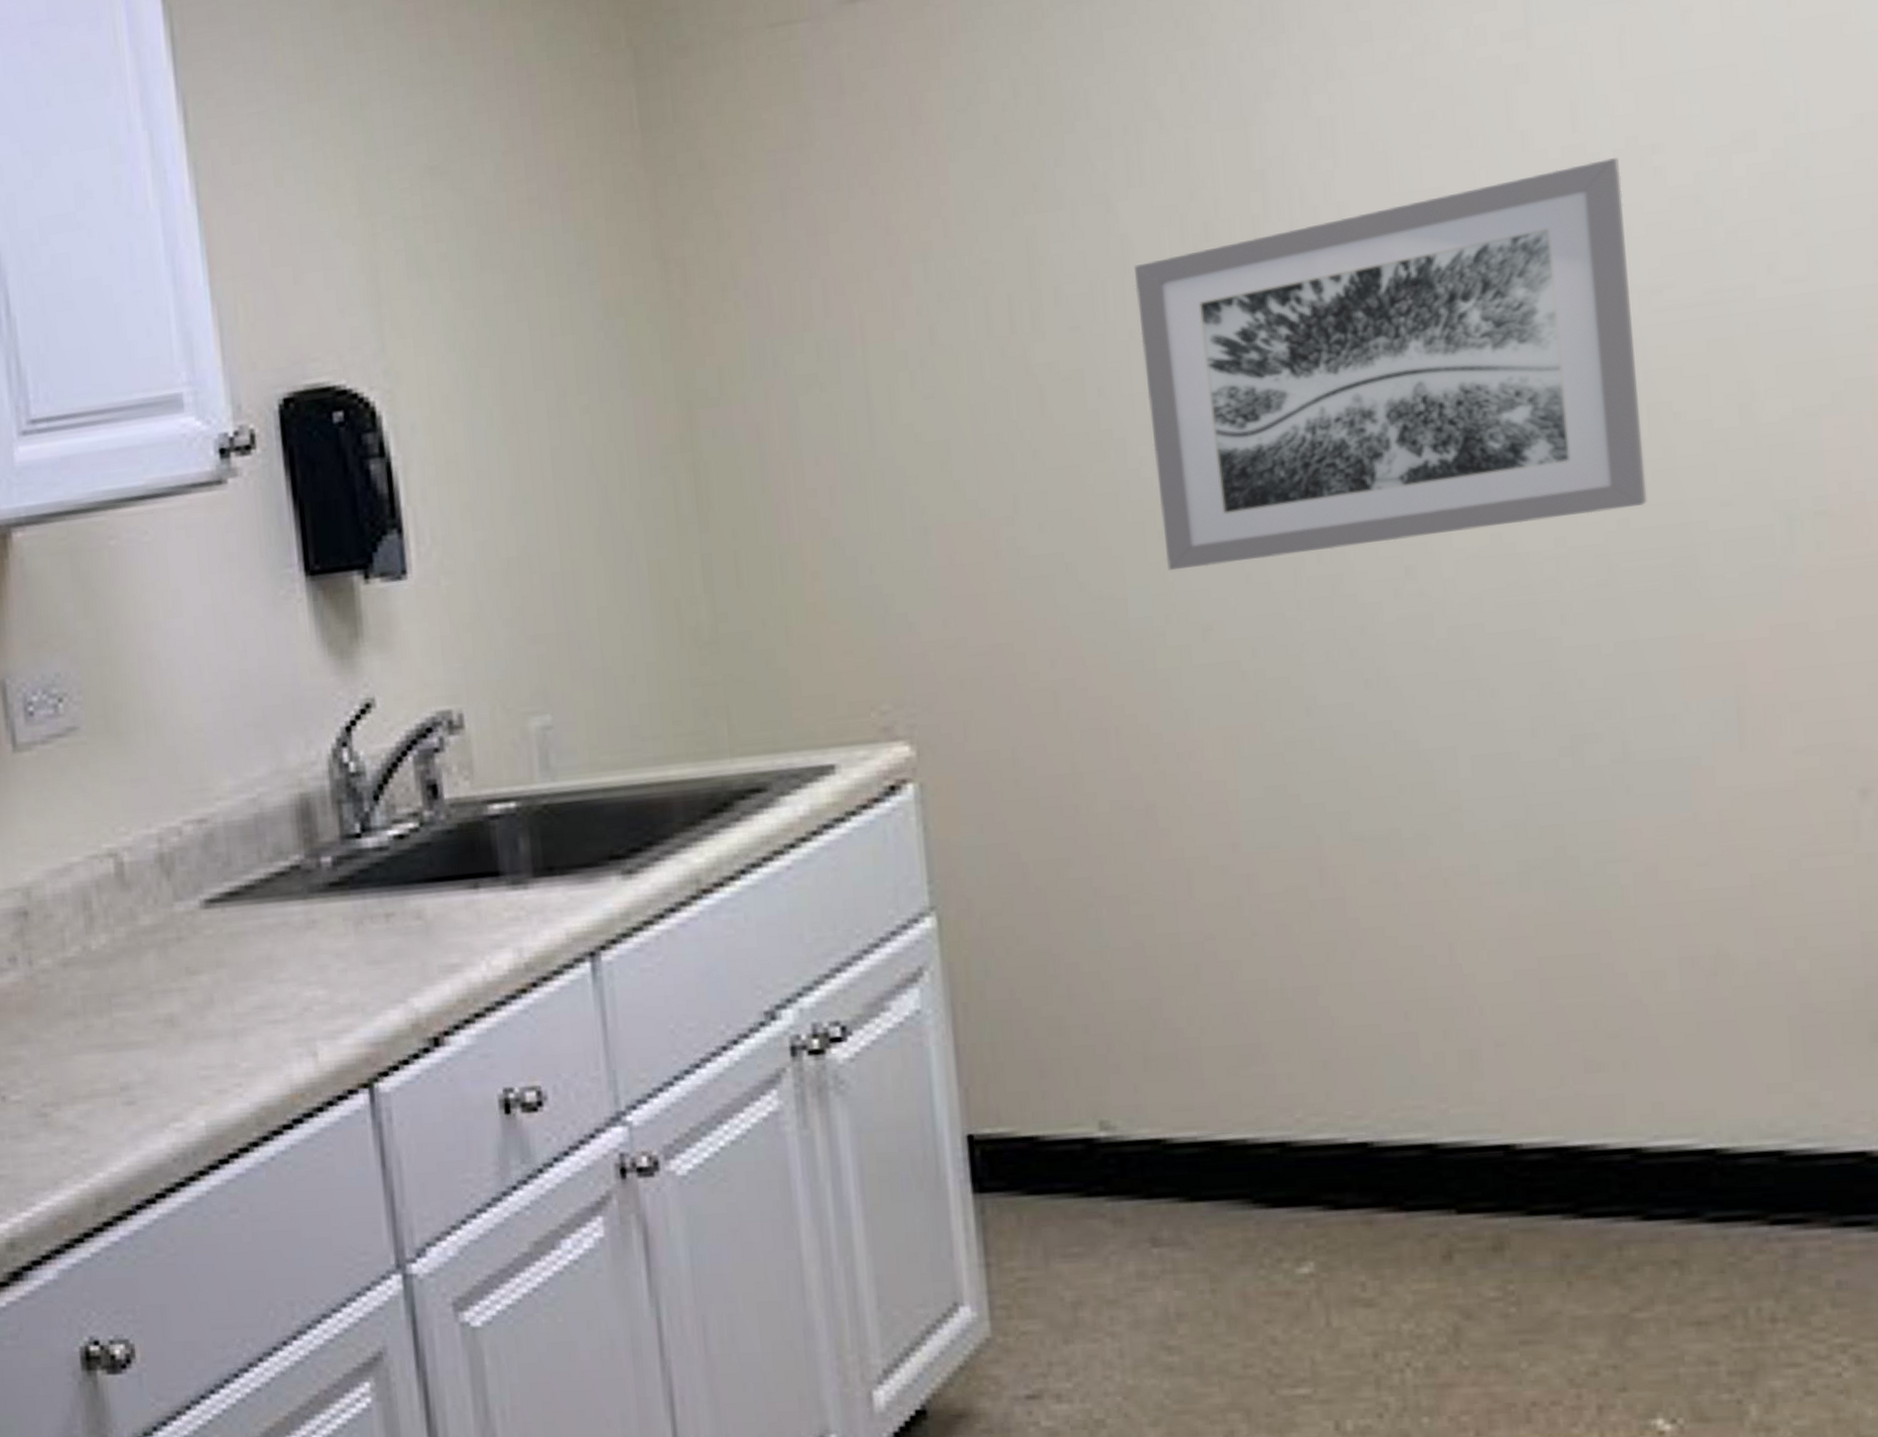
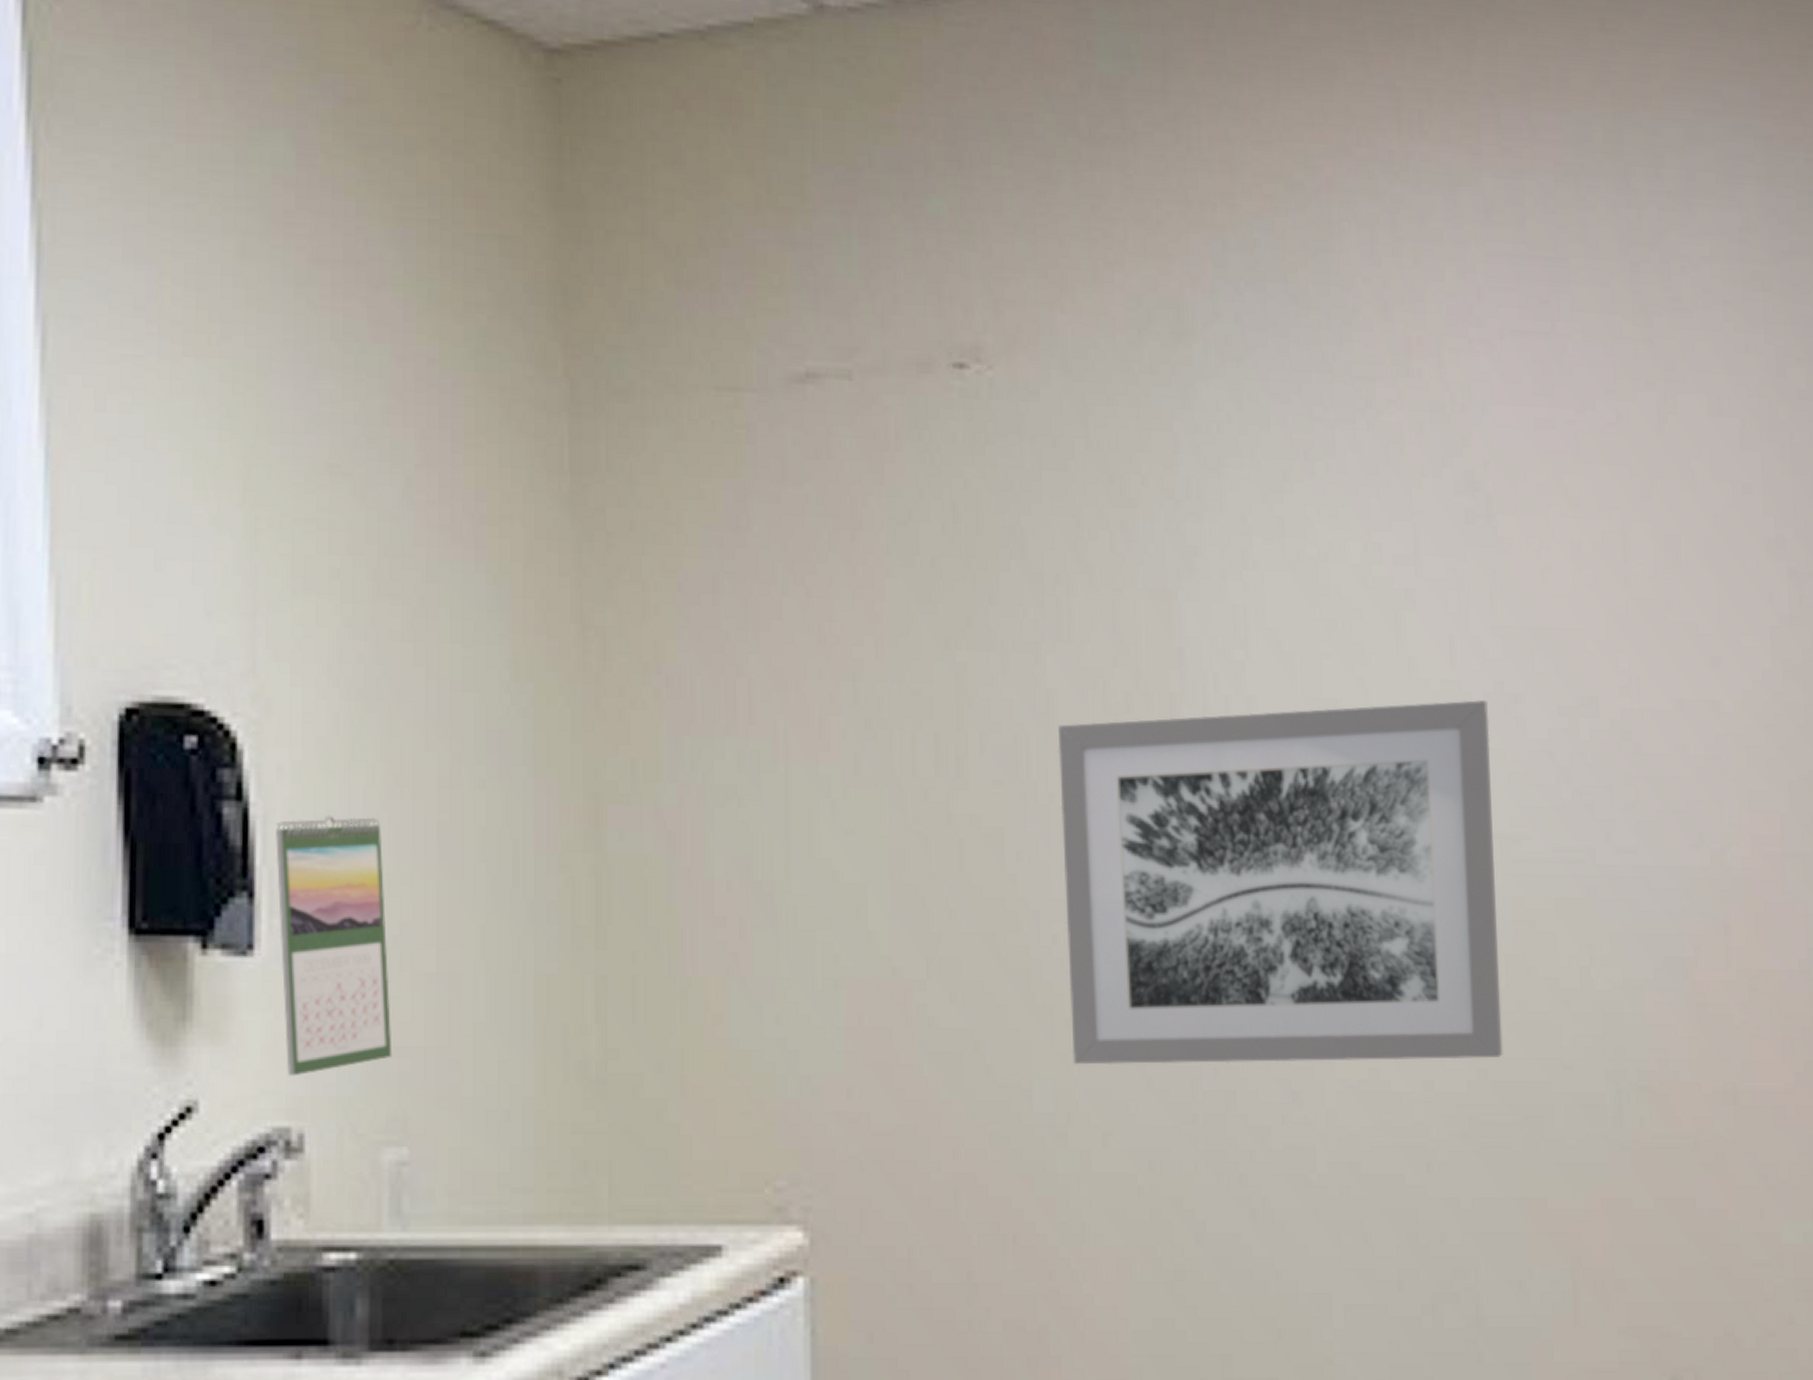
calendar: none [414,452,530,670] -> present [275,815,393,1077]

